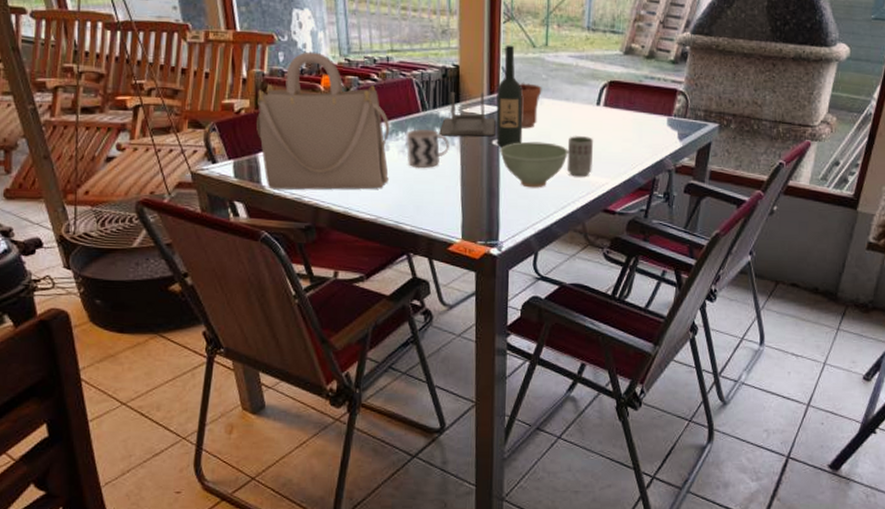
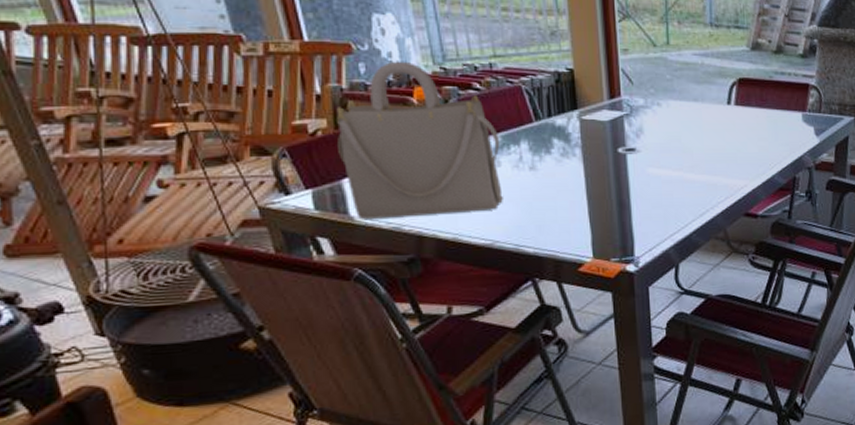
cup: present [406,128,451,169] -> none [519,140,571,184]
napkin holder: present [439,91,496,137] -> none [557,97,621,147]
wine bottle: present [496,45,523,148] -> none [618,45,651,156]
bowl: present [500,141,568,188] -> none [627,146,702,196]
planter: present [519,82,542,128] -> none [642,83,668,133]
cup: present [566,136,593,176] -> none [700,138,729,180]

